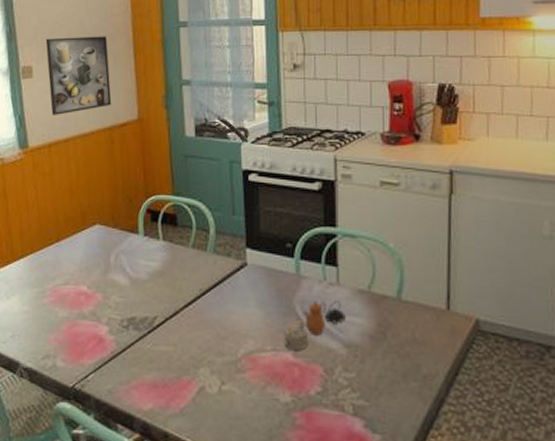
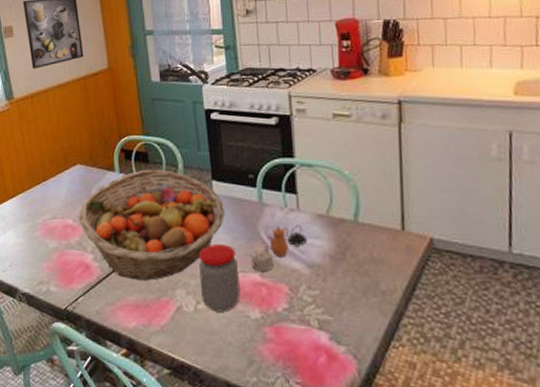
fruit basket: none [94,233,258,357] -> present [78,169,224,280]
jar: none [226,318,270,395] -> present [199,243,241,312]

